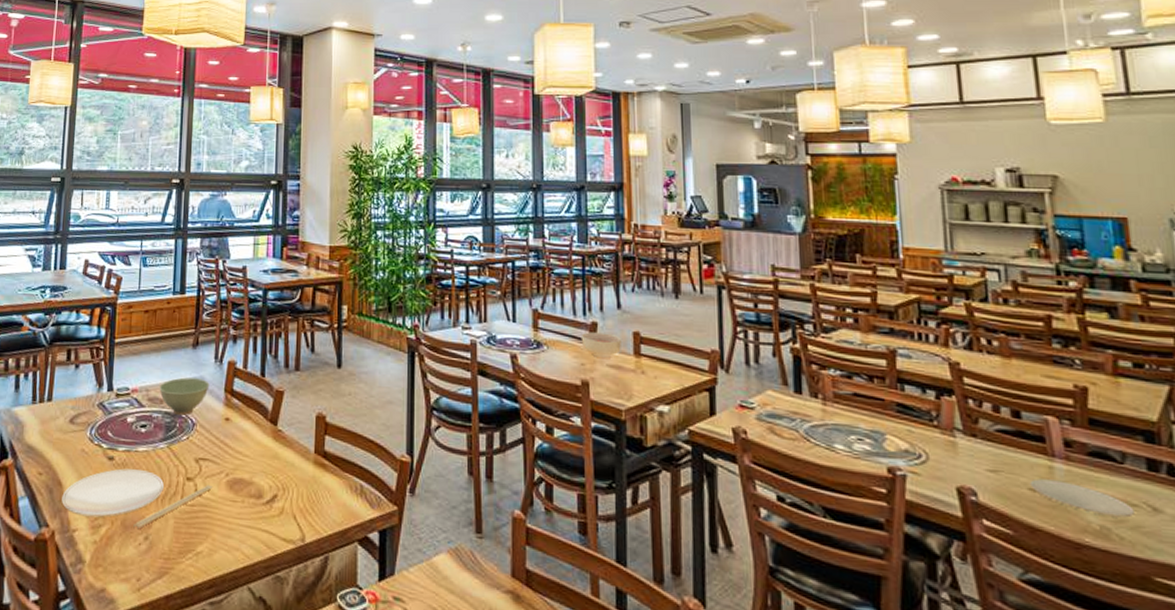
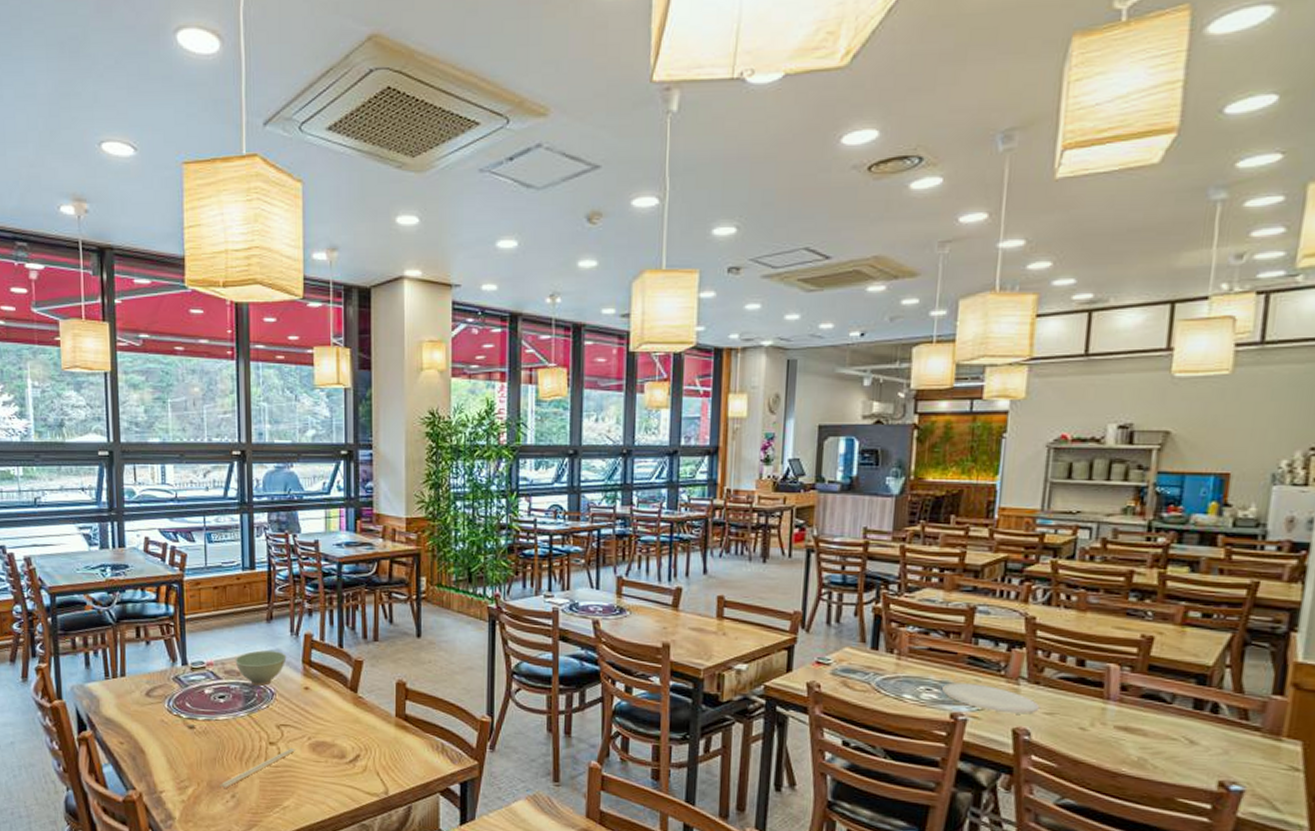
plate: present [62,468,164,518] -> none [146,736,247,780]
bowl: present [581,332,623,359] -> none [664,597,706,623]
plate: none [875,432,982,472] -> present [942,682,1040,715]
plate: present [1029,478,1135,518] -> none [1081,719,1173,750]

